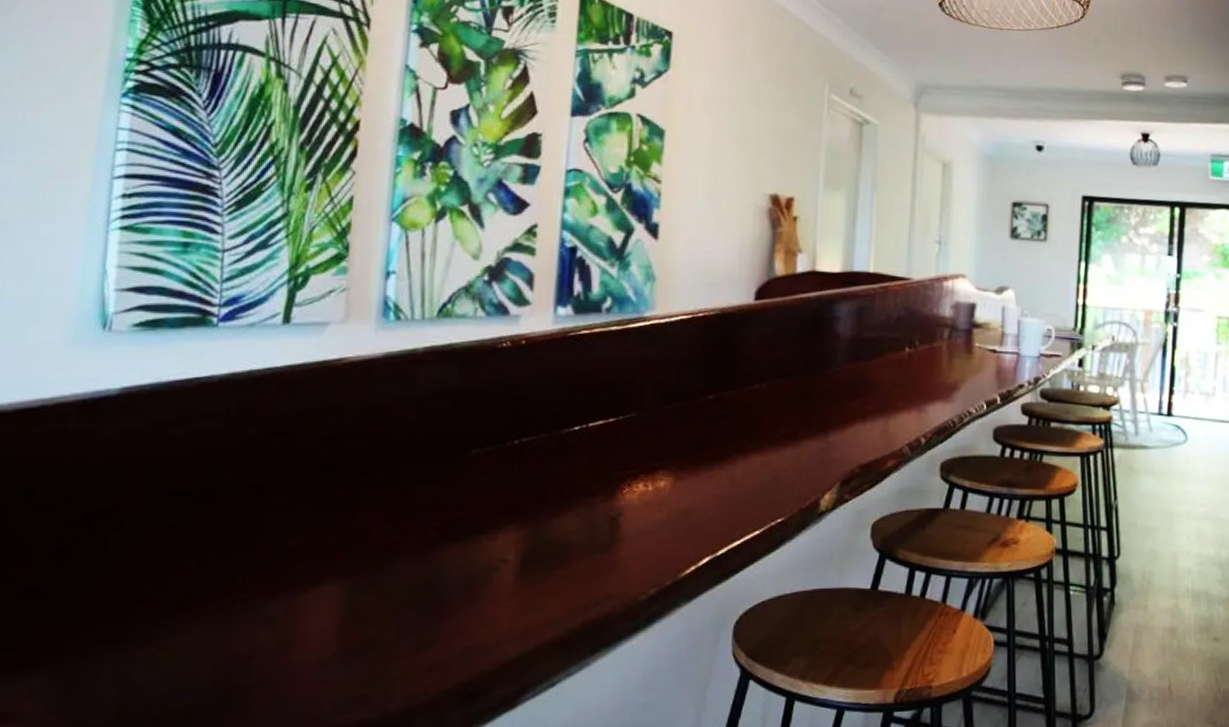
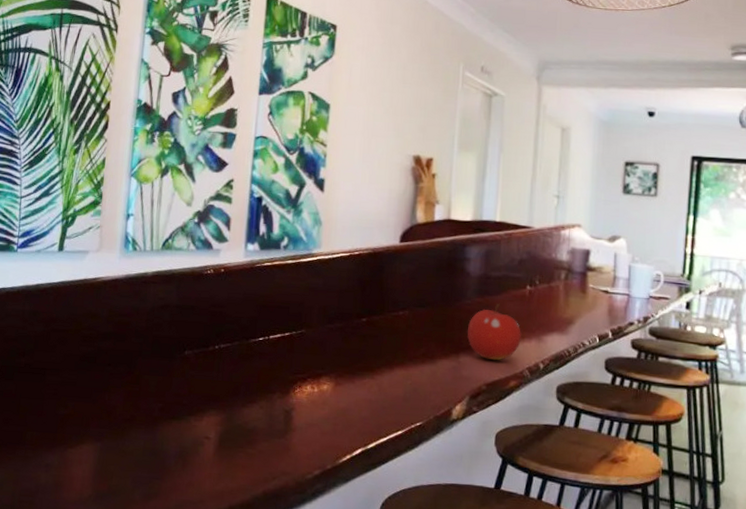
fruit: none [836,370,900,437] -> present [466,304,521,360]

